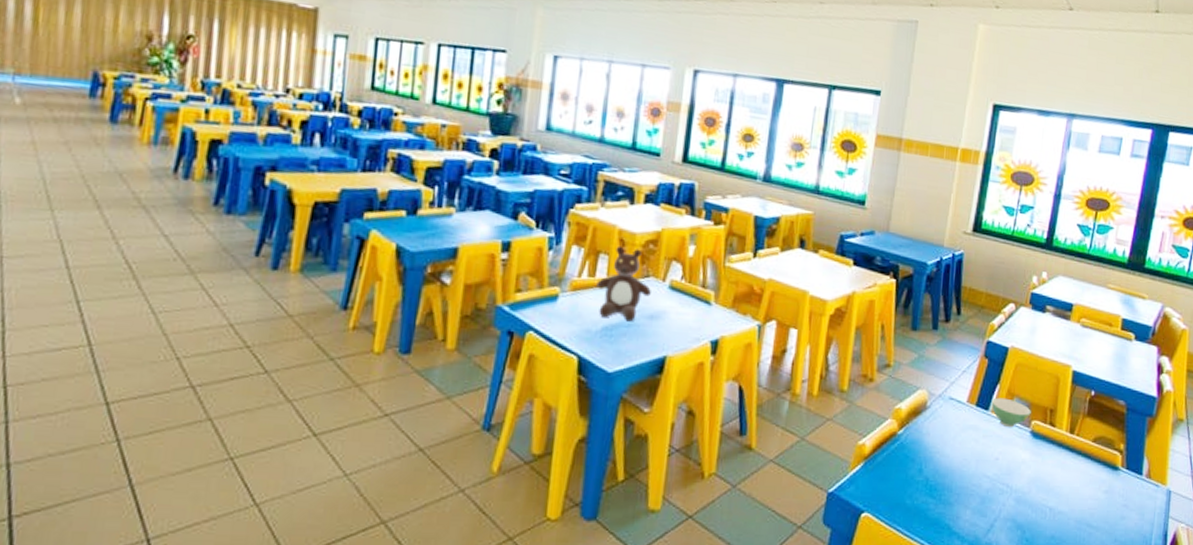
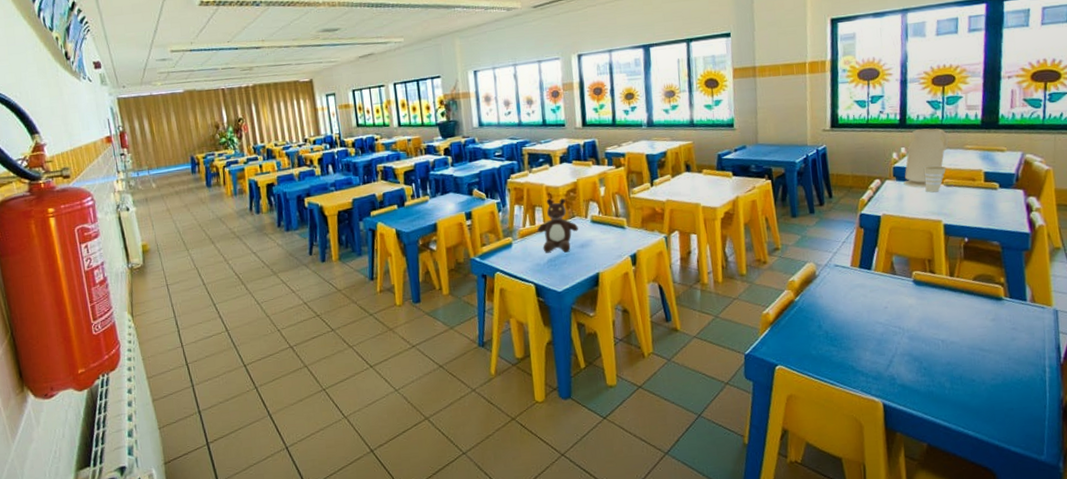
bowl: present [991,397,1031,428] -> none [872,257,911,281]
water jug: none [1039,254,1093,324] -> present [903,128,949,188]
cup: none [1060,299,1085,332] -> present [924,165,946,193]

